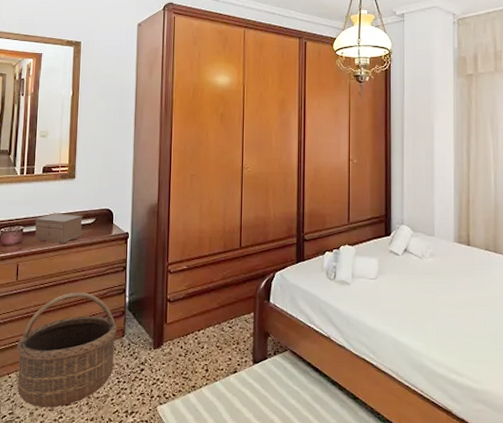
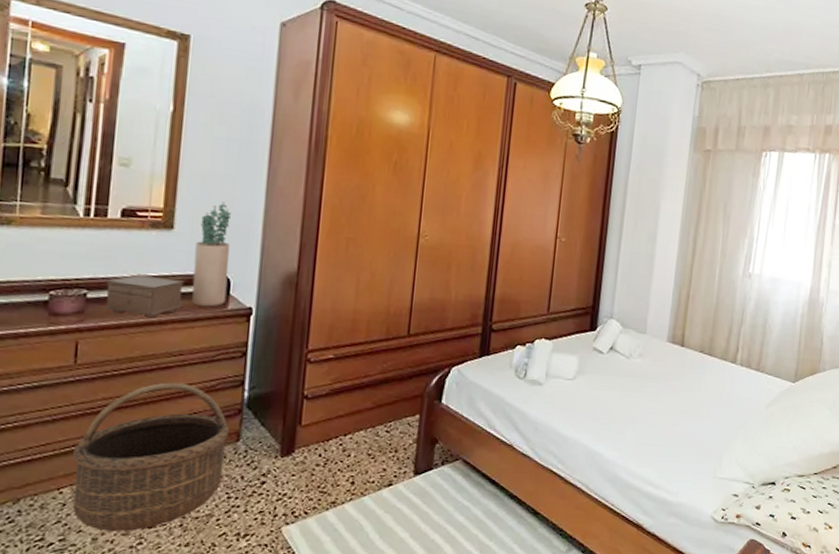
vase: none [88,156,112,234] -> present [192,202,231,308]

